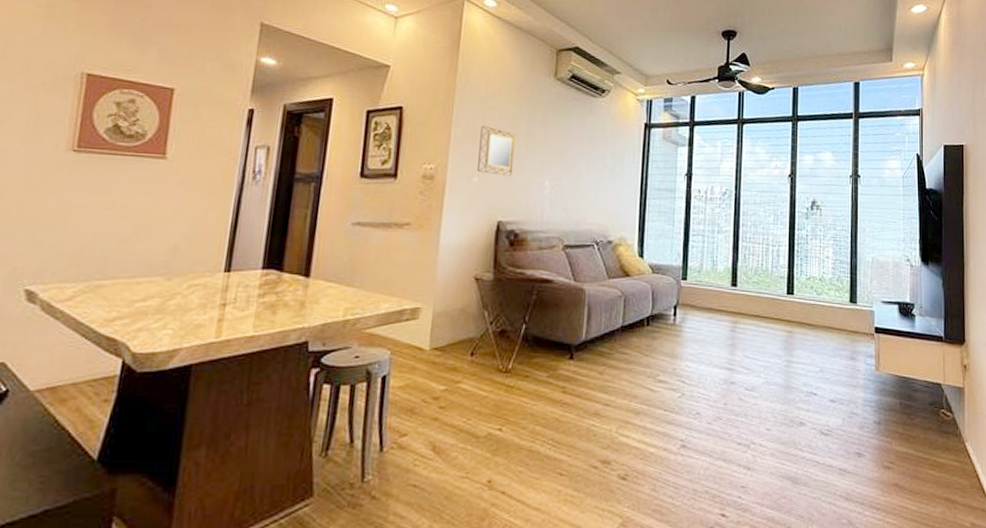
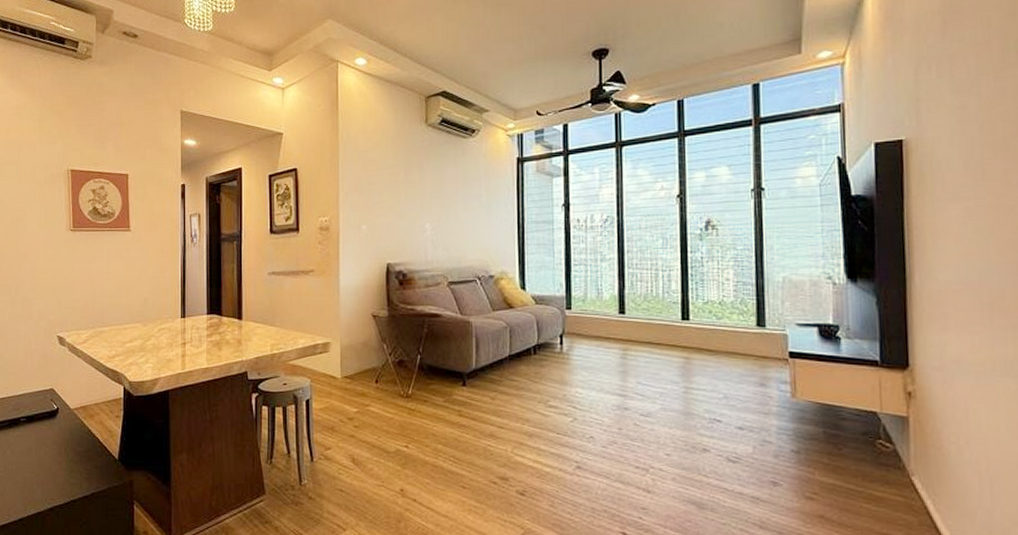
home mirror: present [477,125,516,176] -> none [364,177,396,222]

